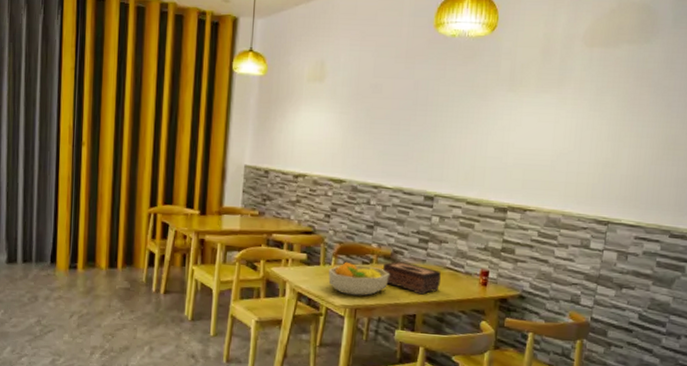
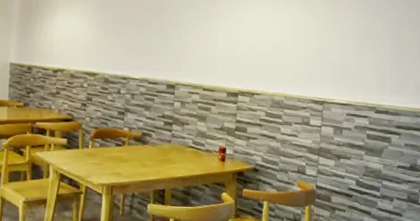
fruit bowl: present [328,262,389,296] -> none [87,144,140,175]
tissue box: present [382,260,441,295] -> none [133,142,185,171]

